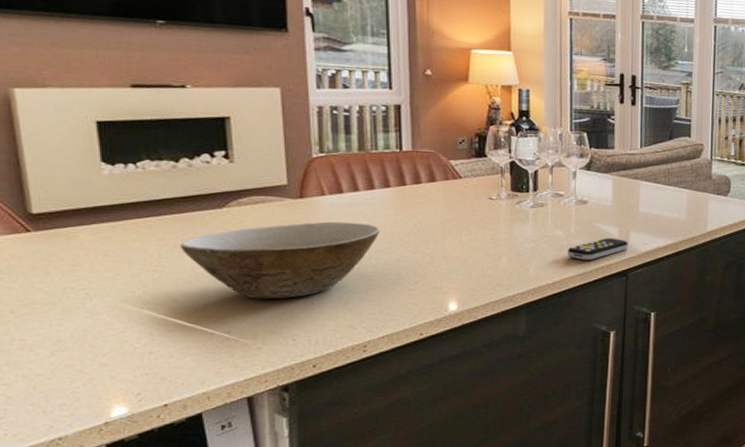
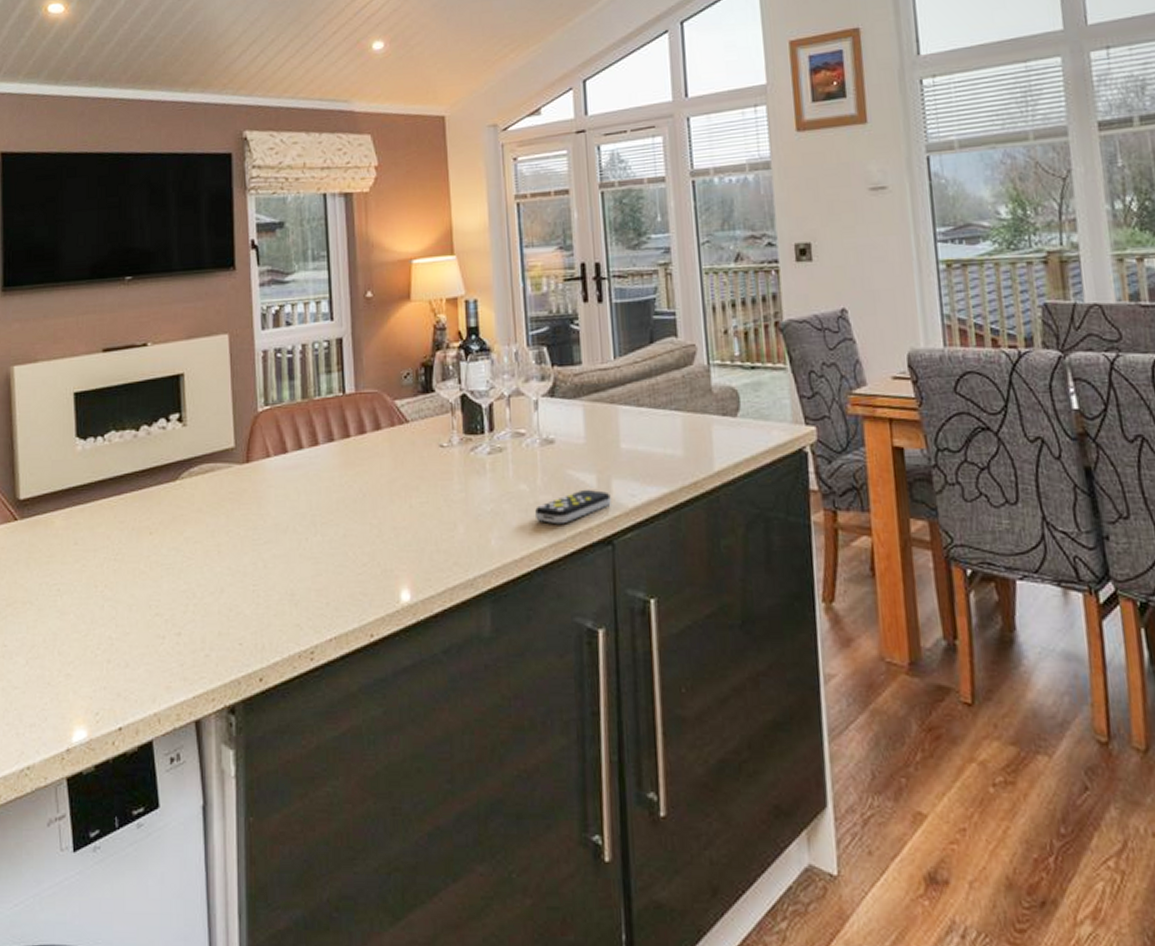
bowl: present [181,221,381,299] -> none [138,488,326,592]

